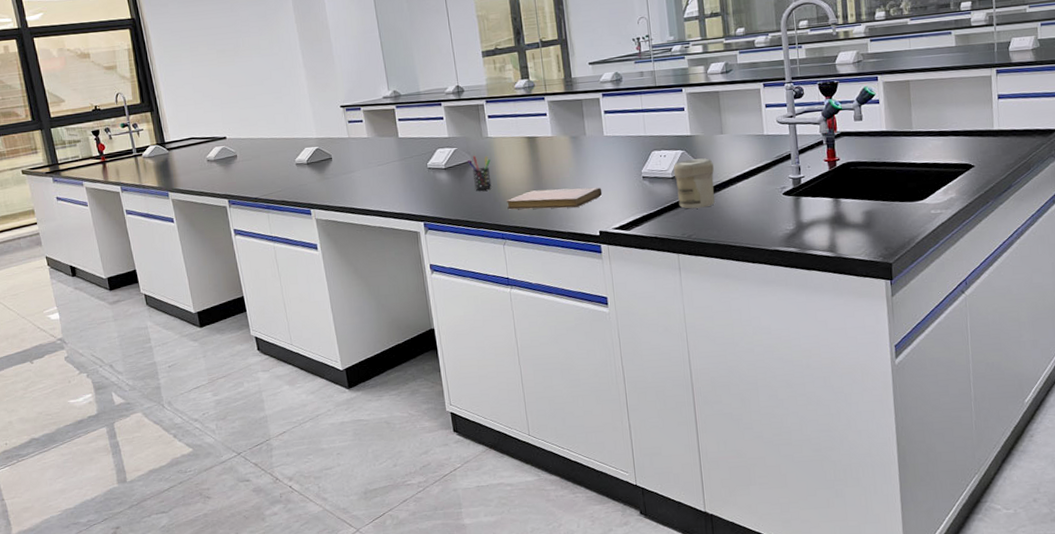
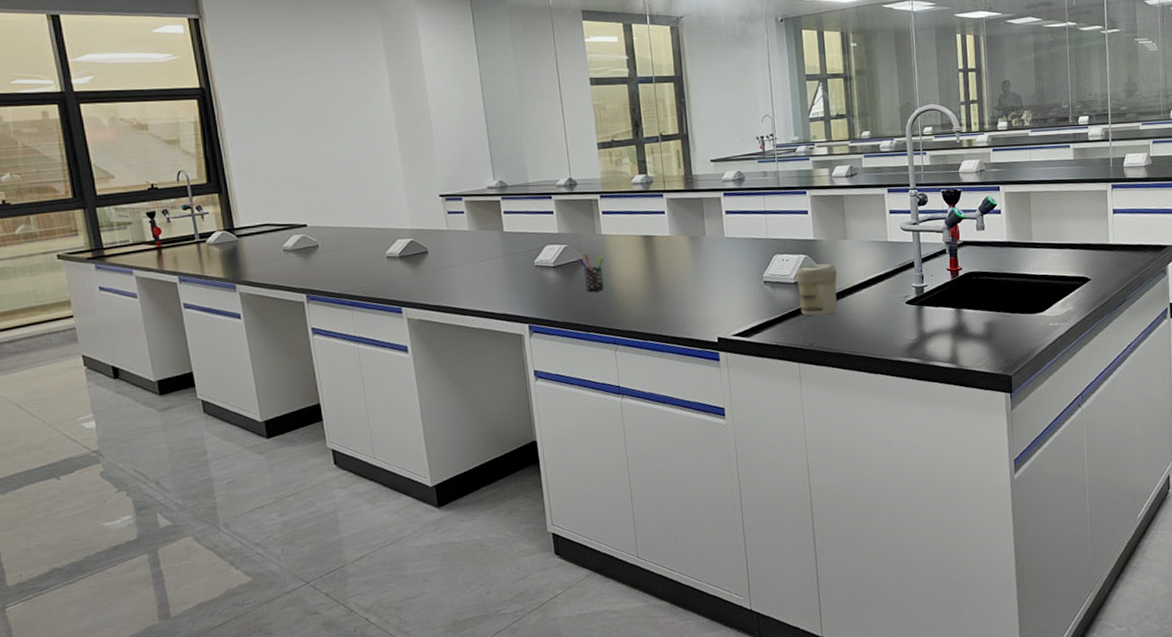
notebook: present [506,187,603,210] -> none [619,291,722,313]

